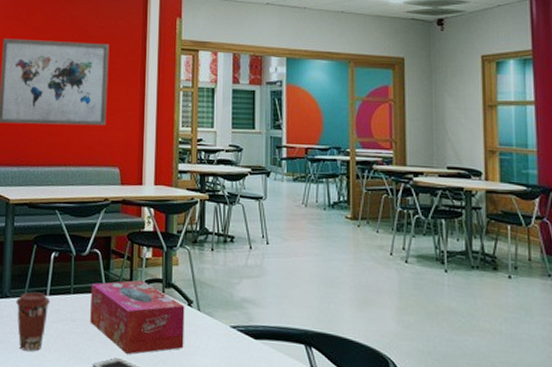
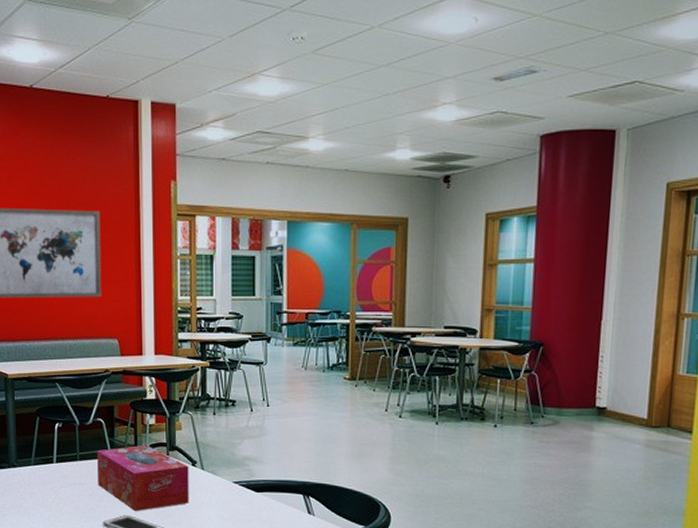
coffee cup: present [16,292,51,351] -> none [24,461,58,514]

